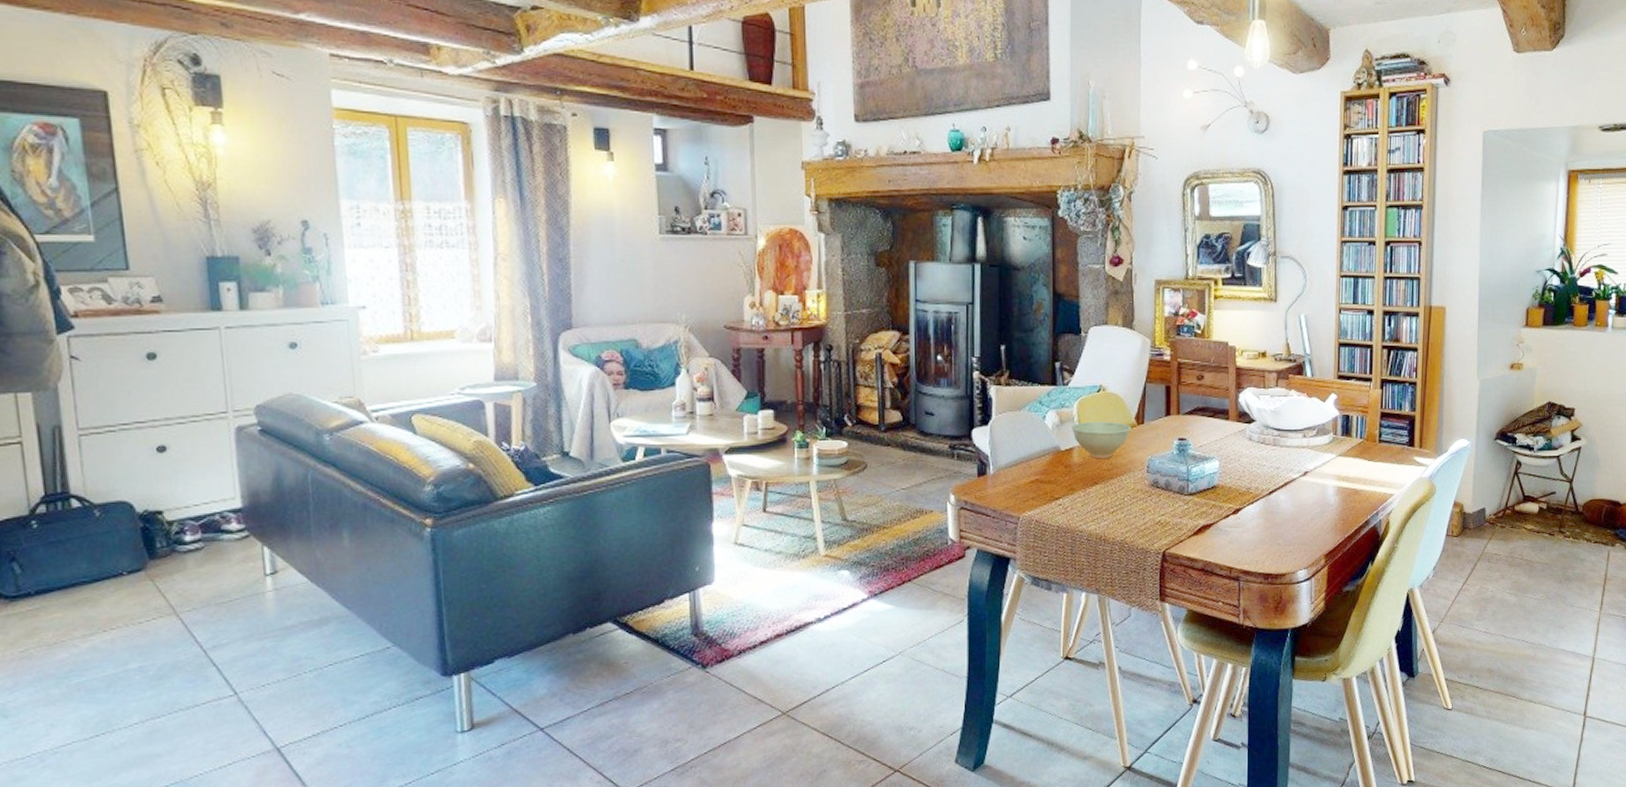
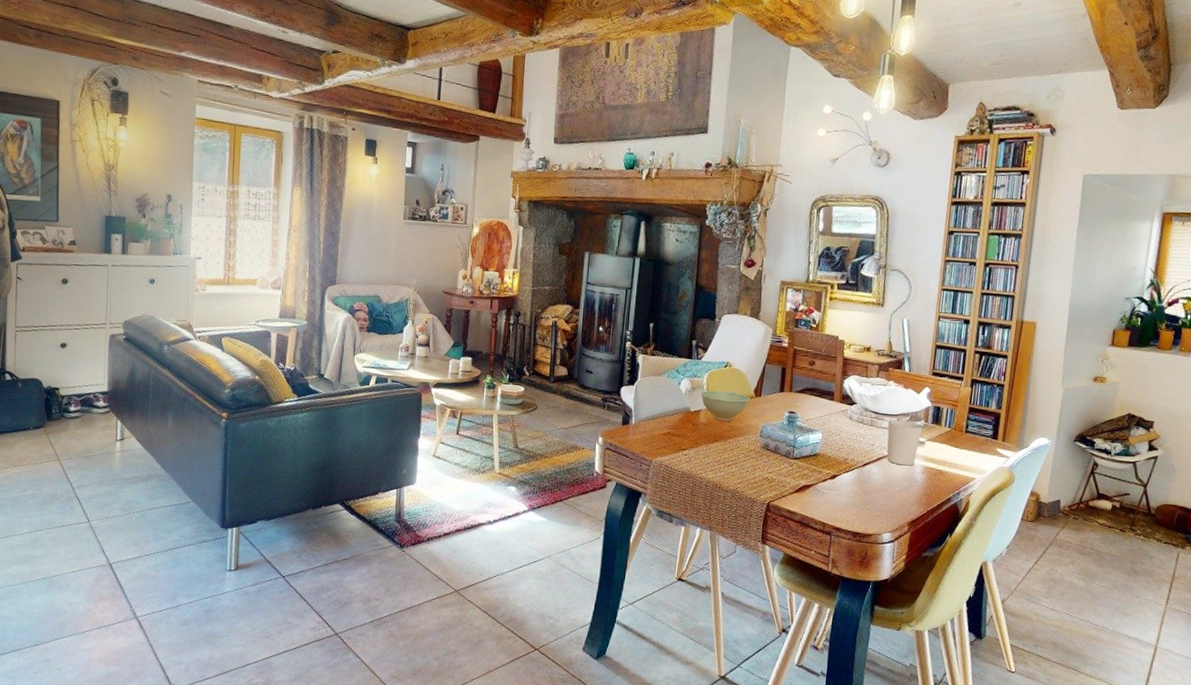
cup: none [1292,434,1337,489] -> present [886,419,926,466]

